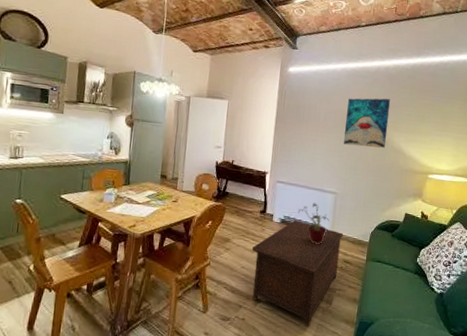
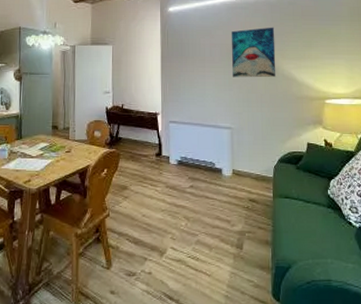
cabinet: present [252,220,344,327] -> none [152,160,245,277]
potted plant: present [297,203,330,244] -> none [194,140,229,184]

